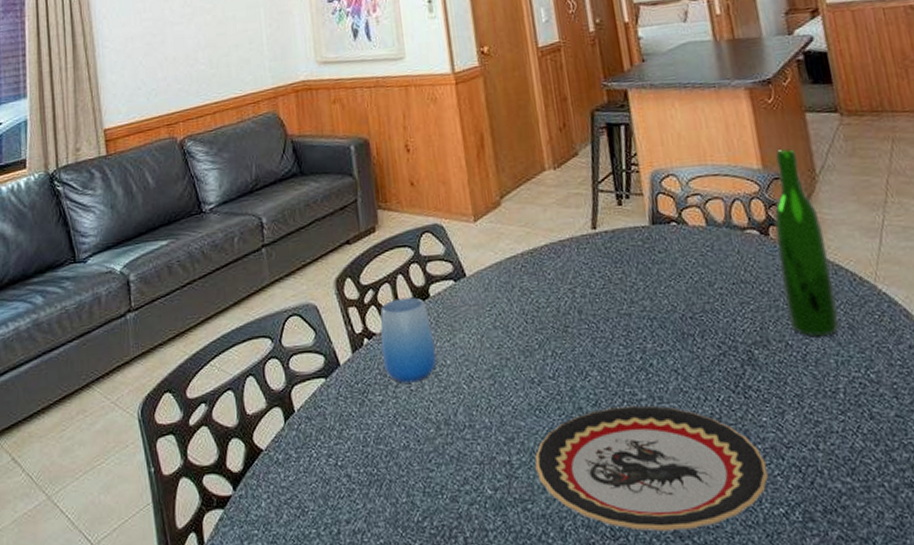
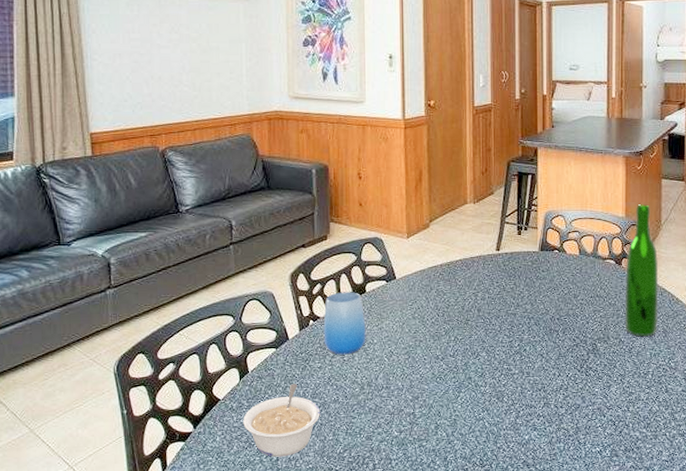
legume: none [292,425,388,529] -> present [243,384,320,457]
plate: present [535,405,768,532] -> none [432,378,592,462]

